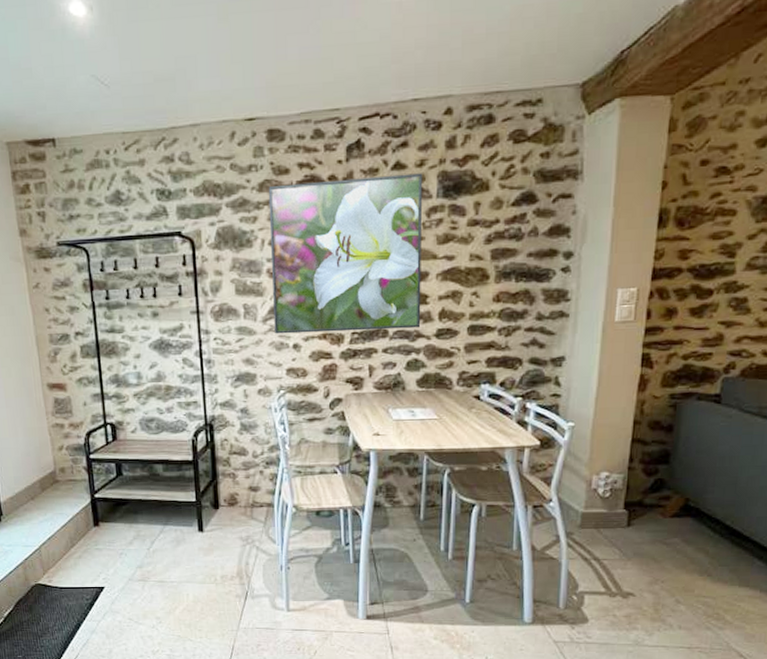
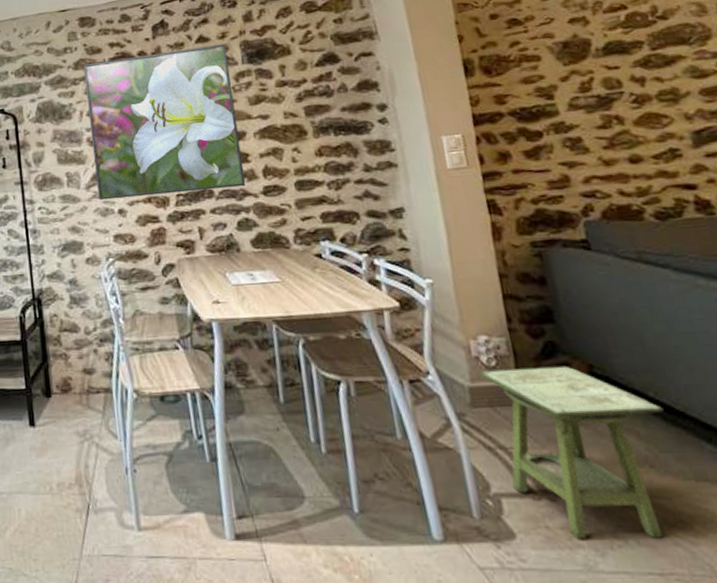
side table: none [595,498,734,624] -> present [480,365,664,539]

